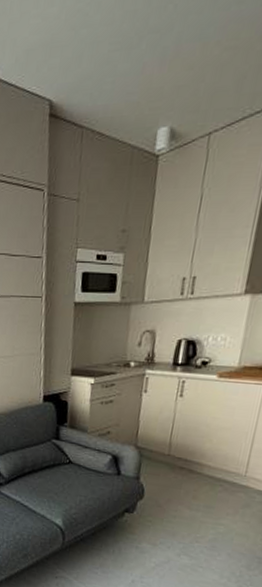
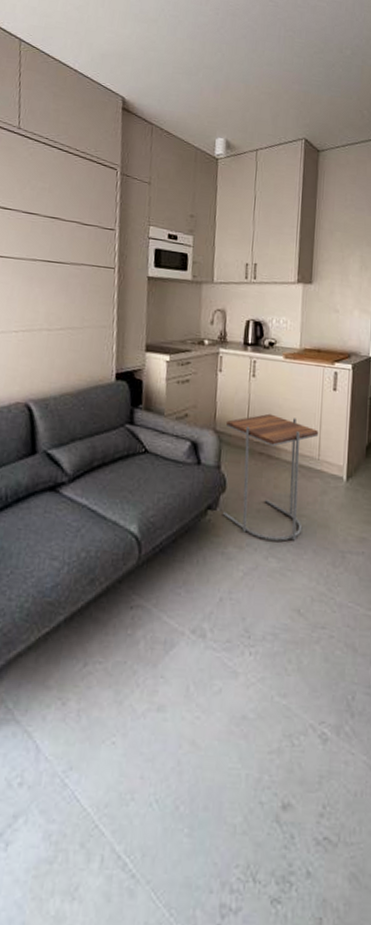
side table: none [139,431,250,545] -> present [223,413,319,541]

